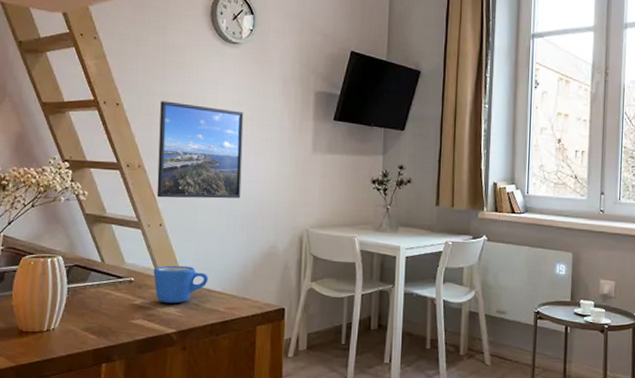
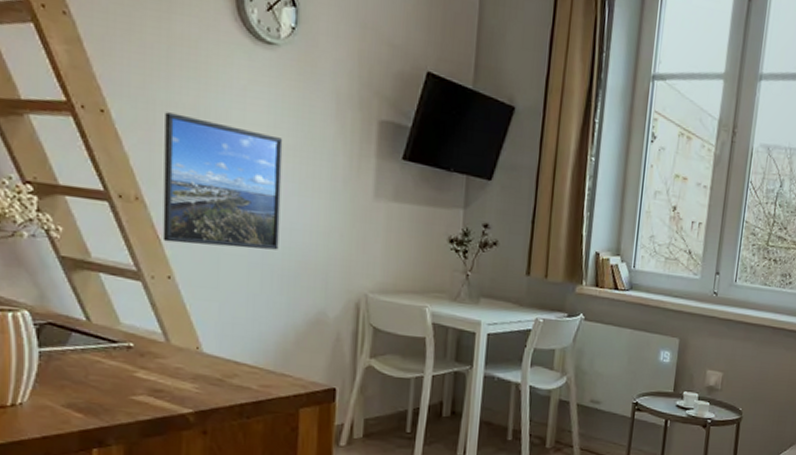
mug: present [153,265,208,304] -> none [160,329,236,378]

